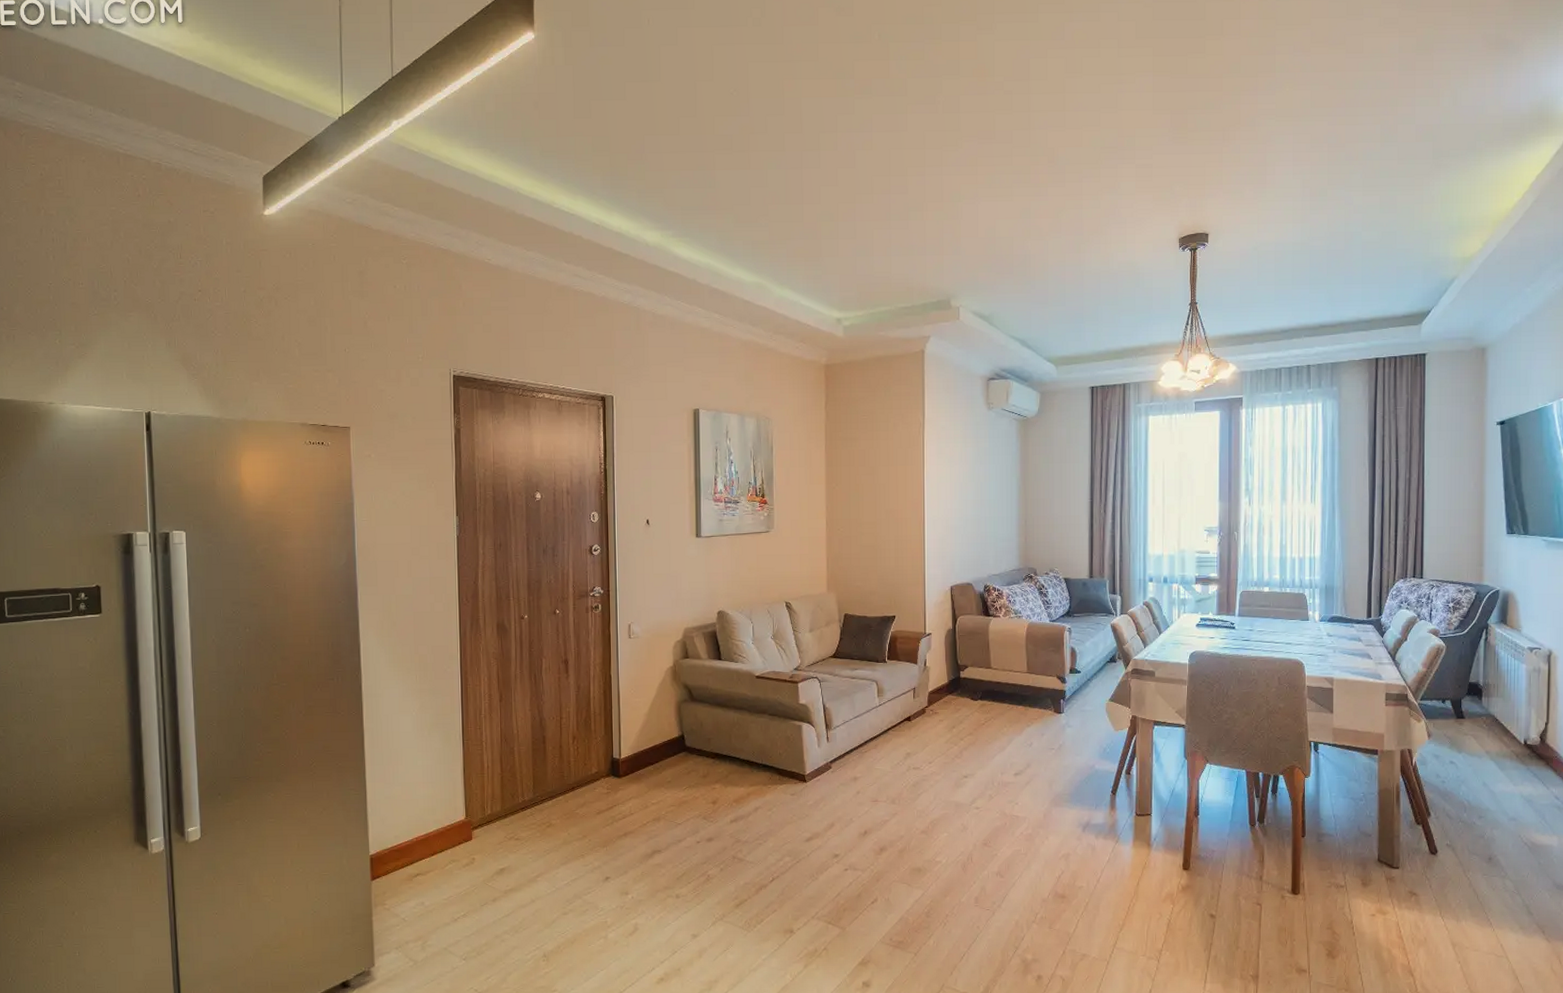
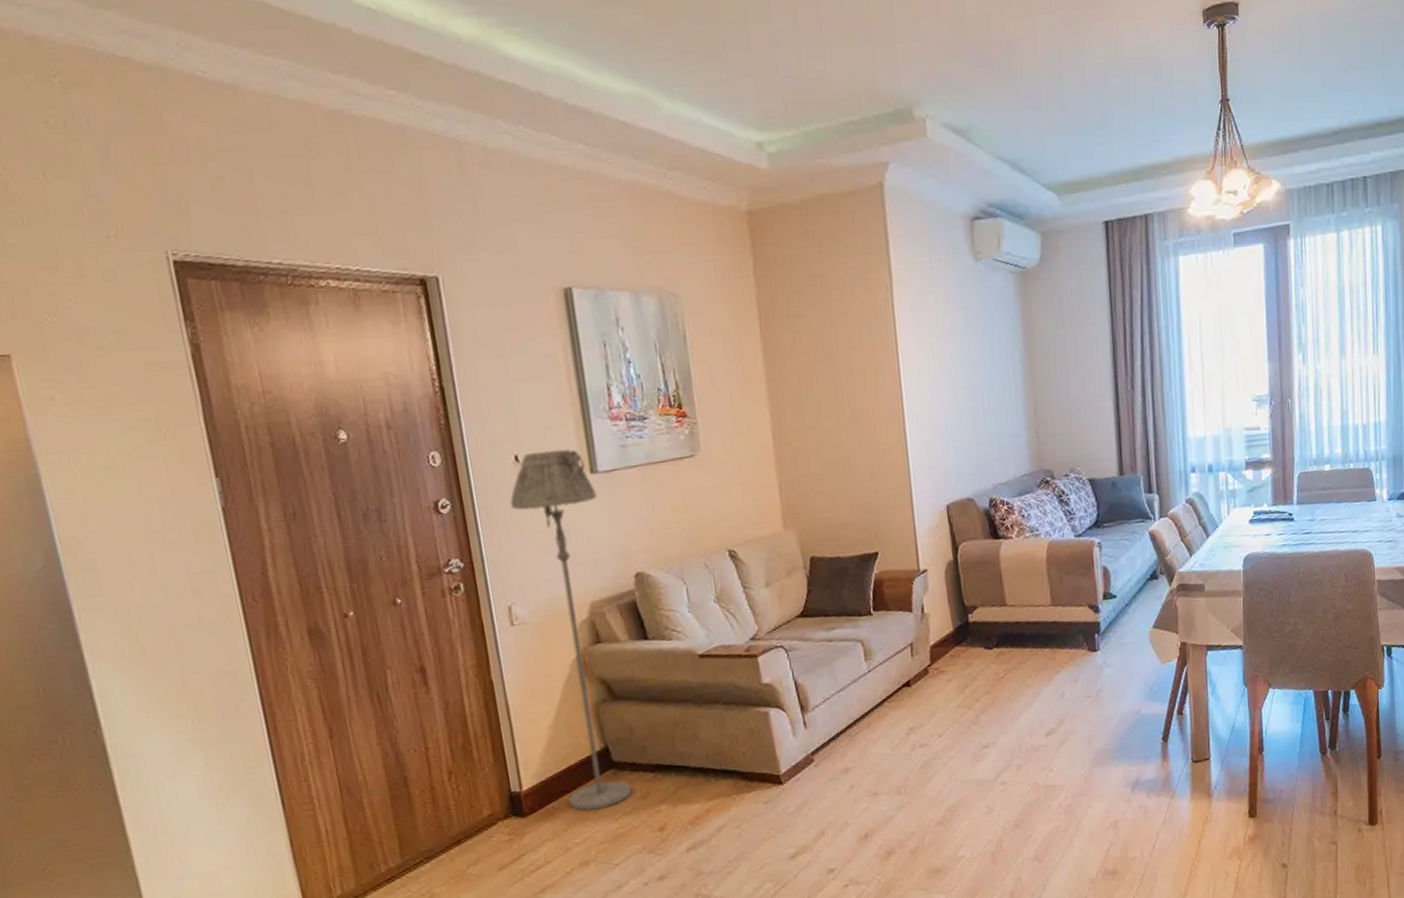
floor lamp: none [640,518,698,780] -> present [510,449,632,811]

